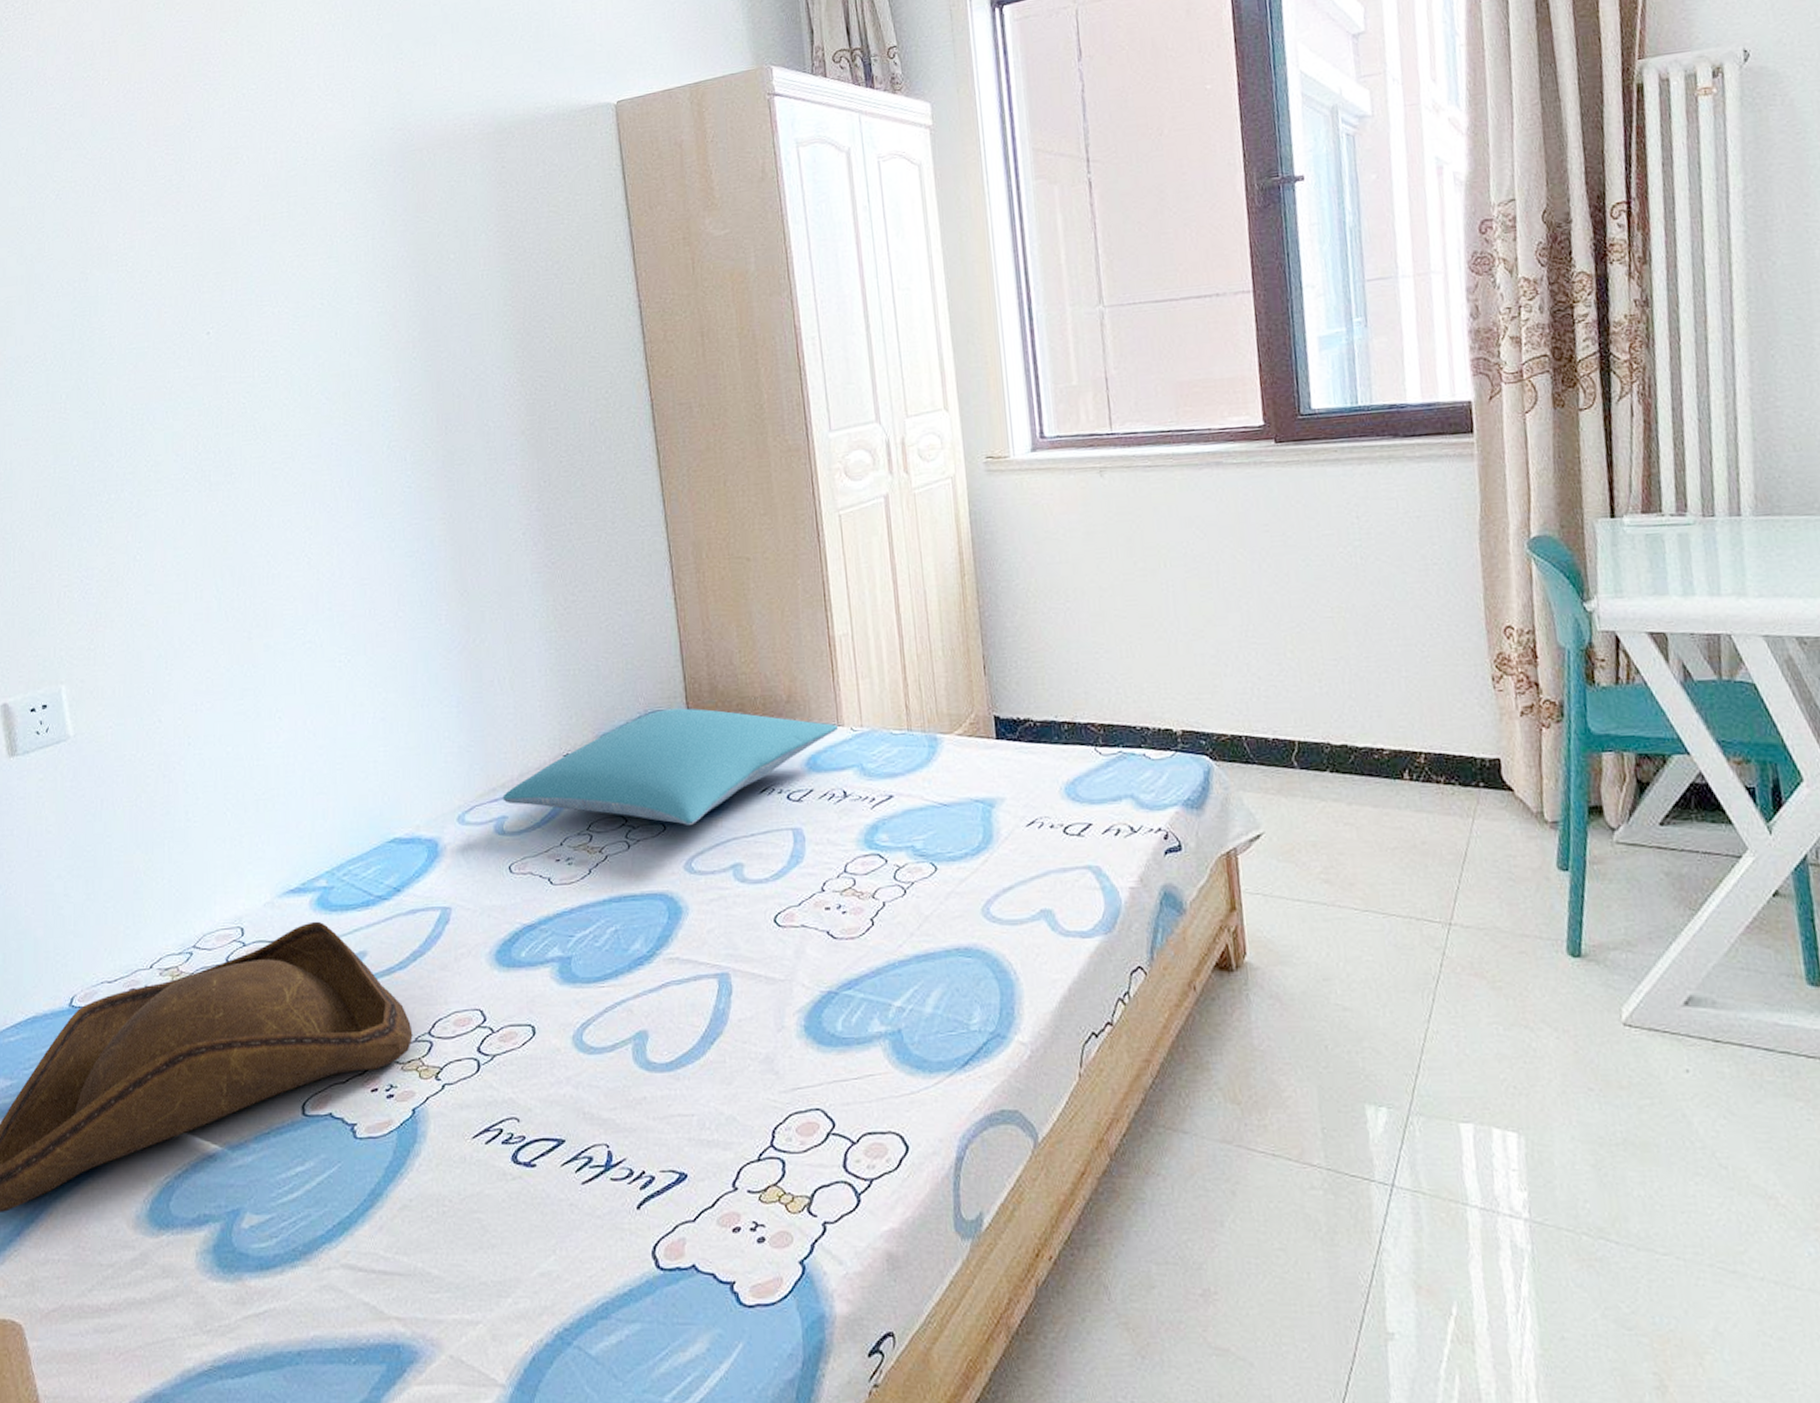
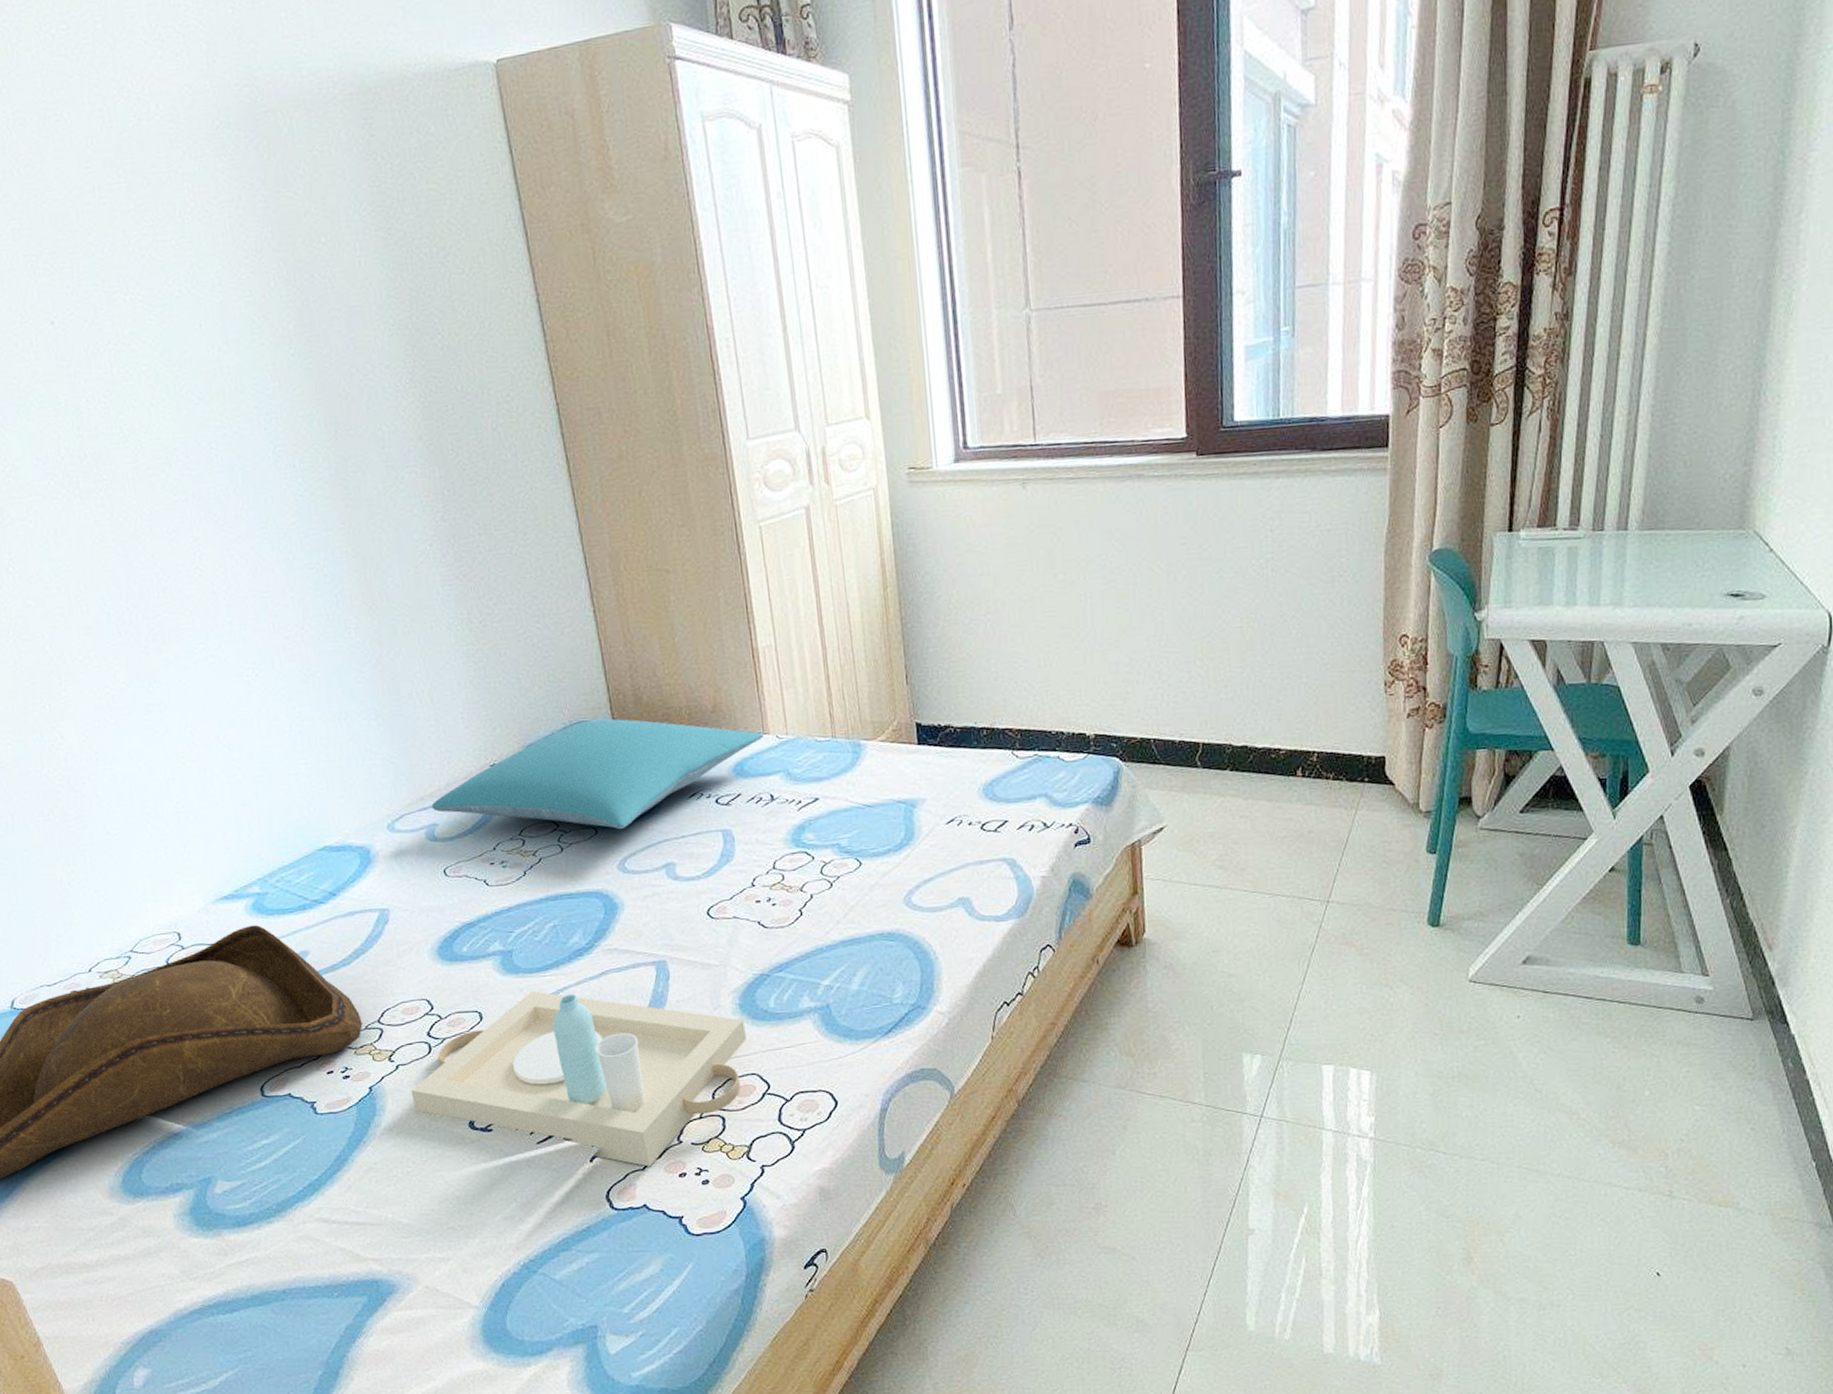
serving tray: none [455,1004,811,1218] -> present [410,991,747,1167]

